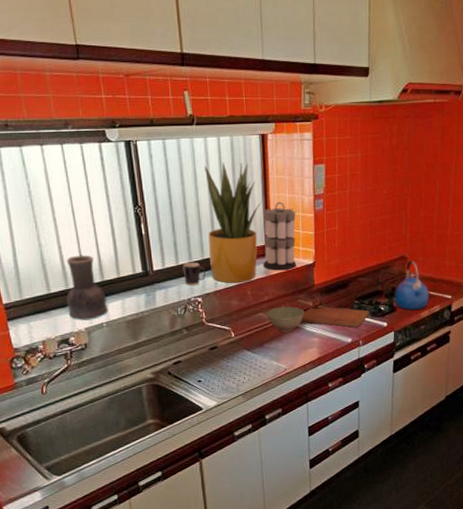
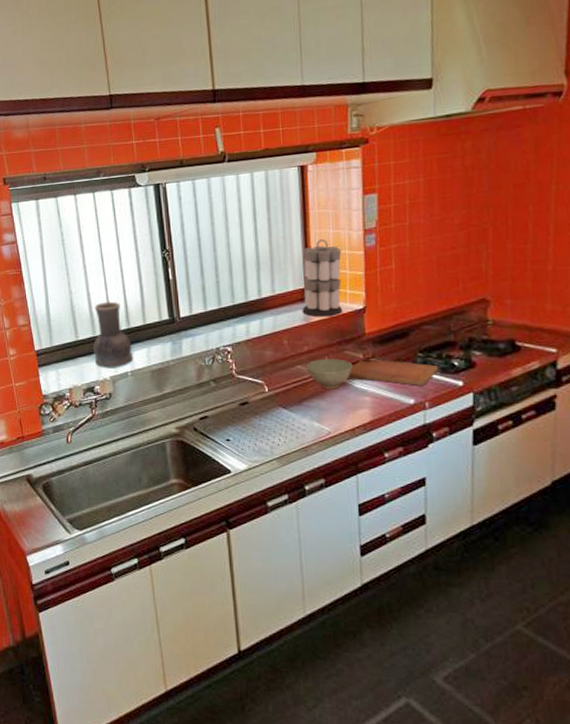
mug: present [182,262,206,286] -> none [211,307,237,334]
planter: present [205,162,262,283] -> none [236,198,301,331]
kettle: present [394,261,430,311] -> none [472,304,524,367]

